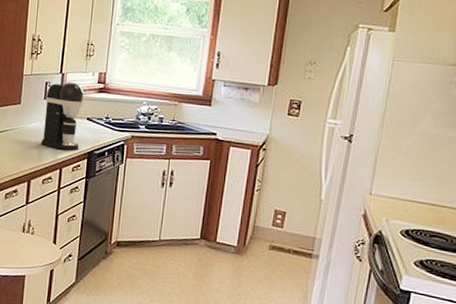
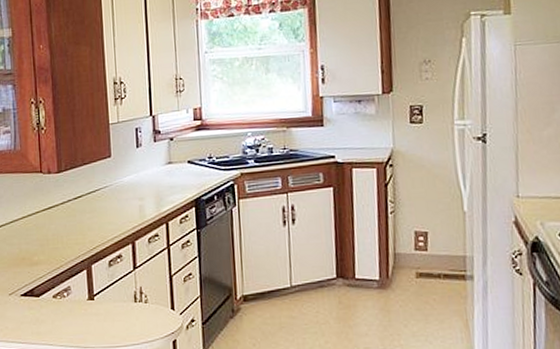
coffee maker: present [40,82,84,151] -> none [137,123,184,202]

